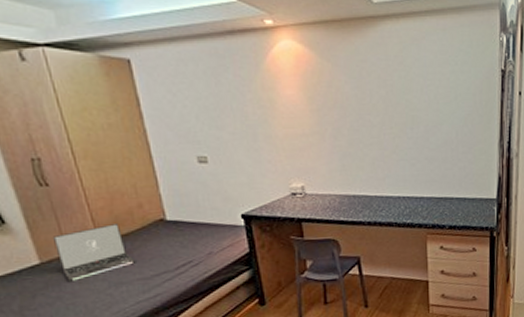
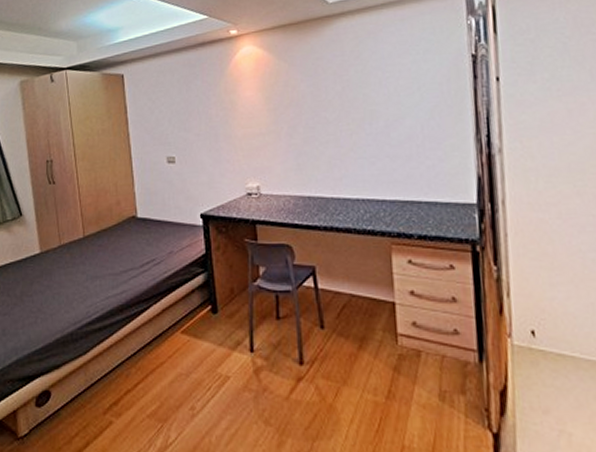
laptop: present [53,224,136,281] -> none [52,219,110,271]

